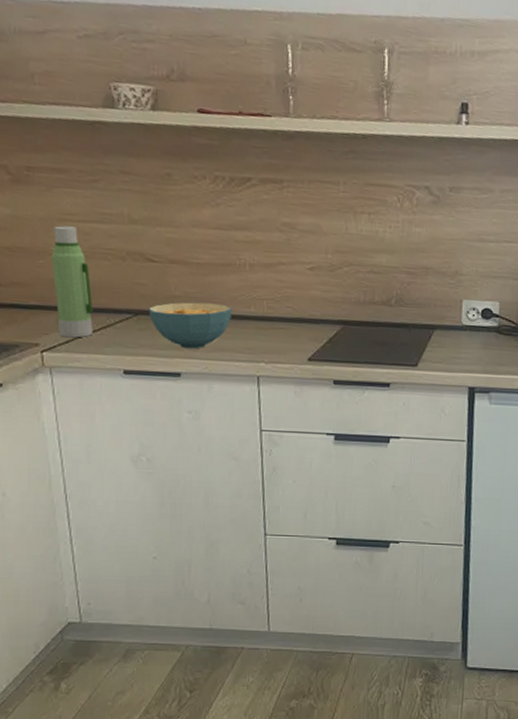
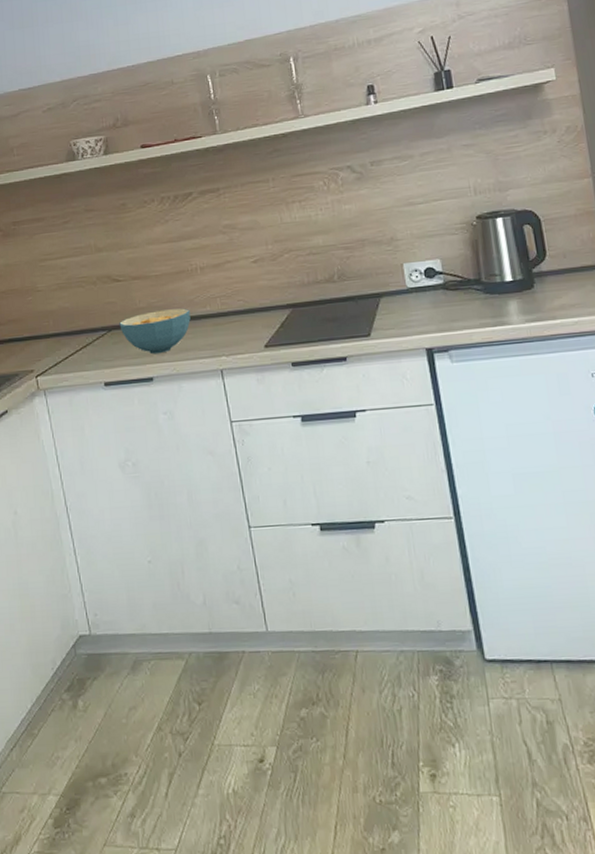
water bottle: present [51,226,93,338] -> none [37,264,76,361]

